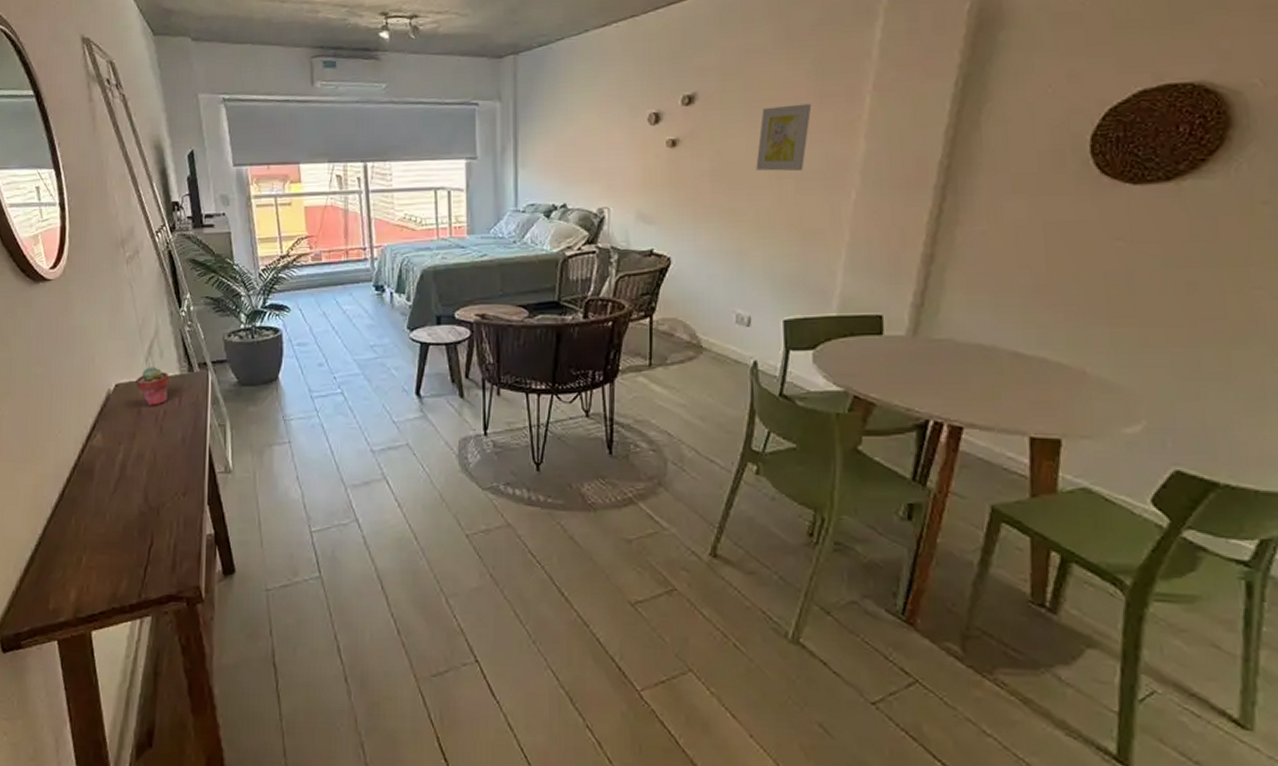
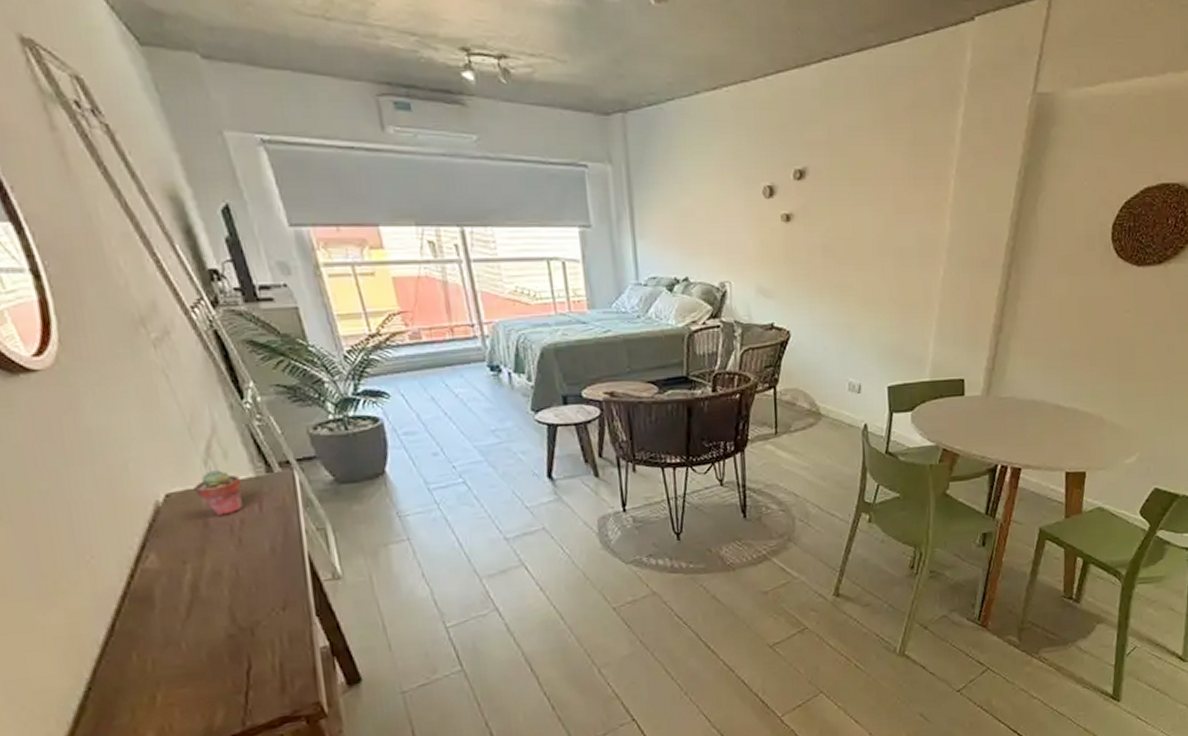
wall art: present [756,103,812,172] -> none [861,184,907,249]

